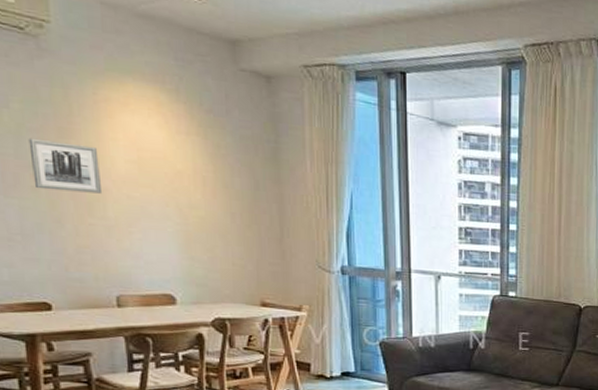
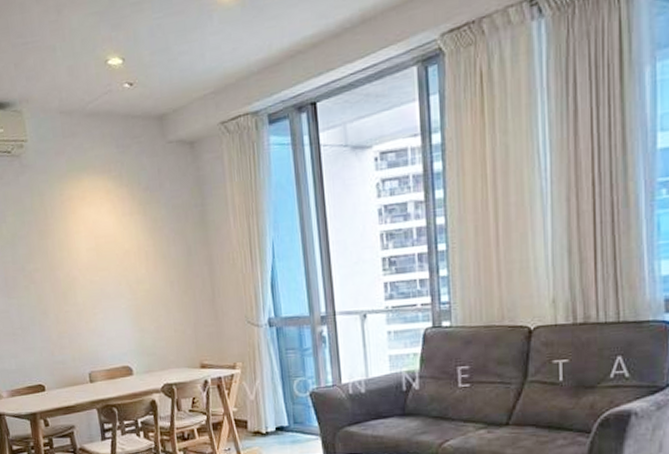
wall art: present [28,138,103,194] -> none [20,242,73,287]

